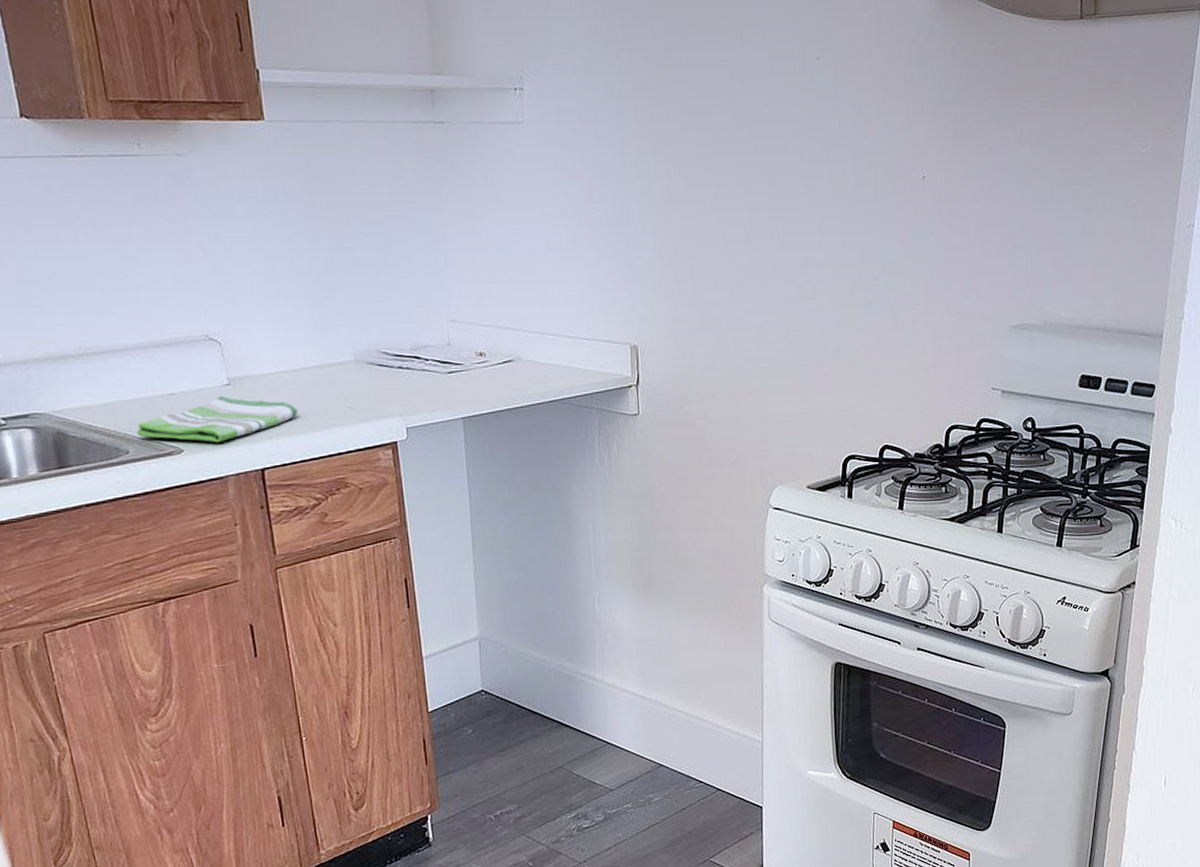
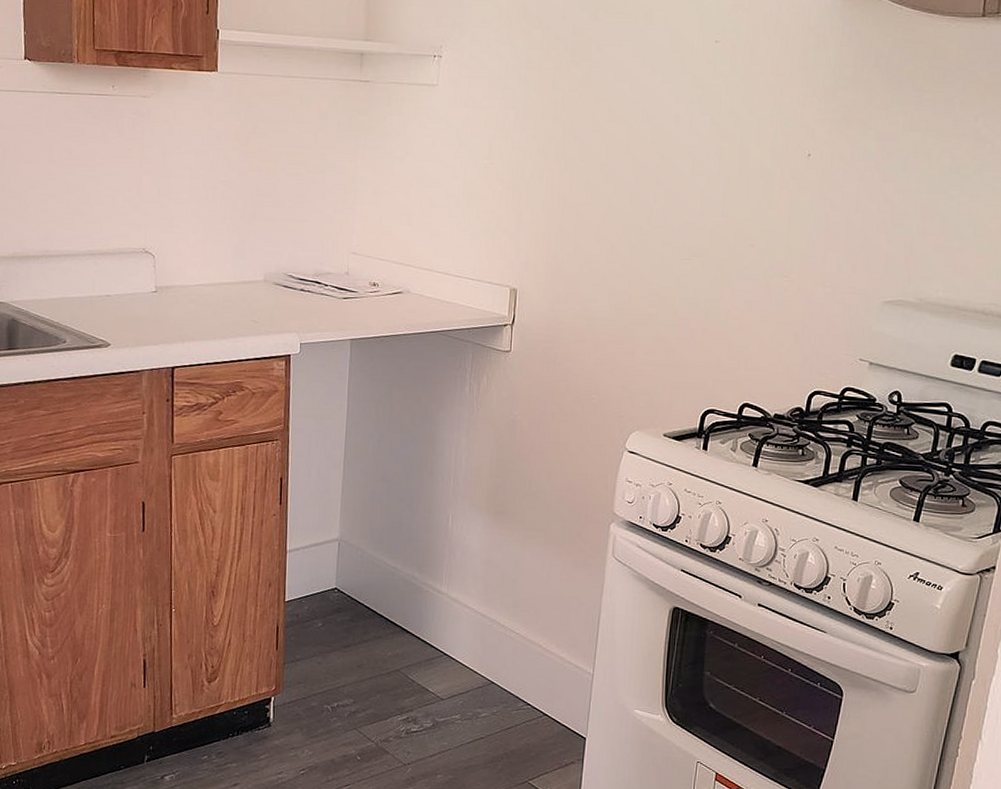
dish towel: present [136,395,298,442] -> none [74,300,210,340]

